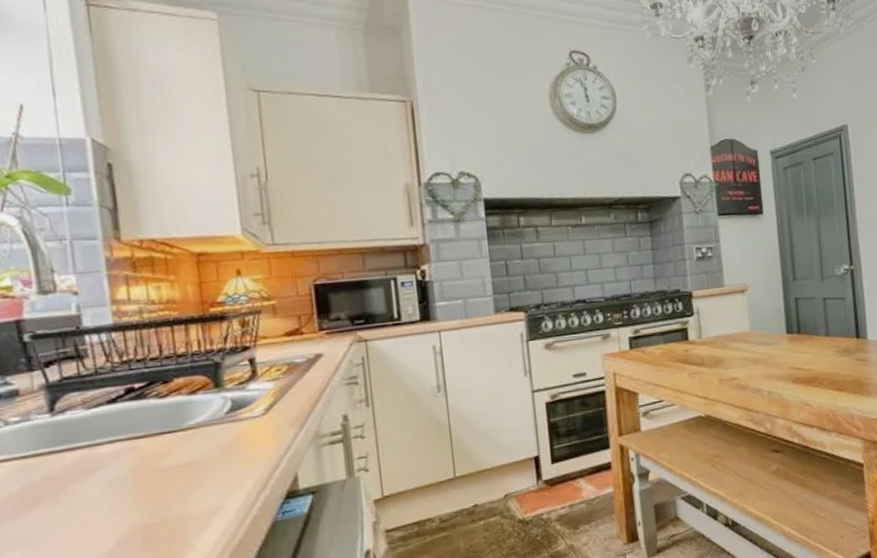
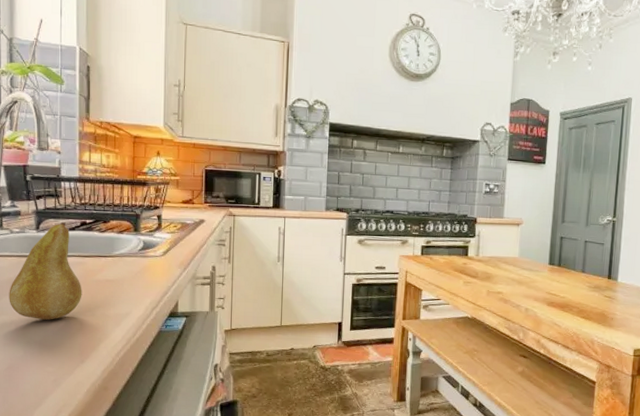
fruit: none [12,393,141,548] -> present [9,222,82,320]

